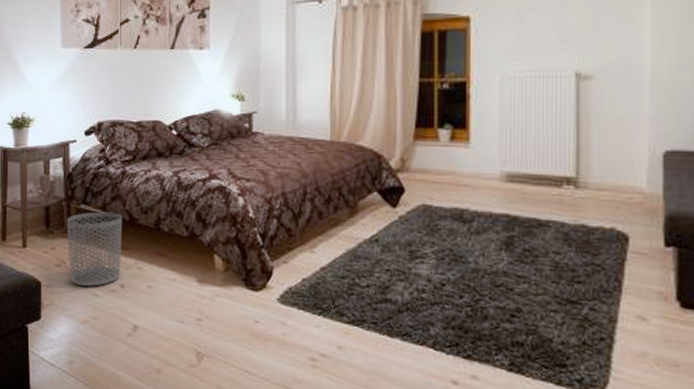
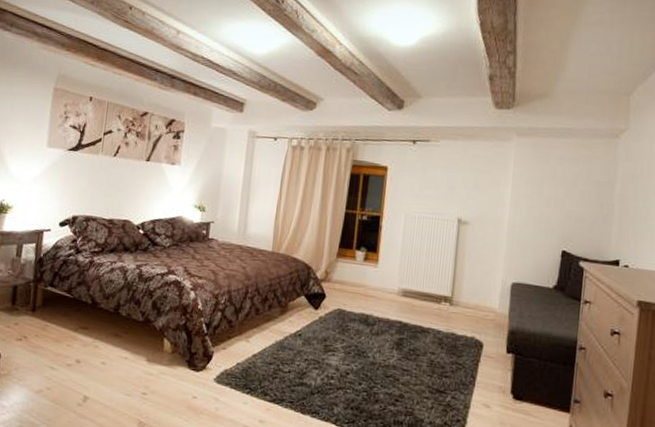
waste bin: present [66,211,123,287] -> none [29,294,86,360]

